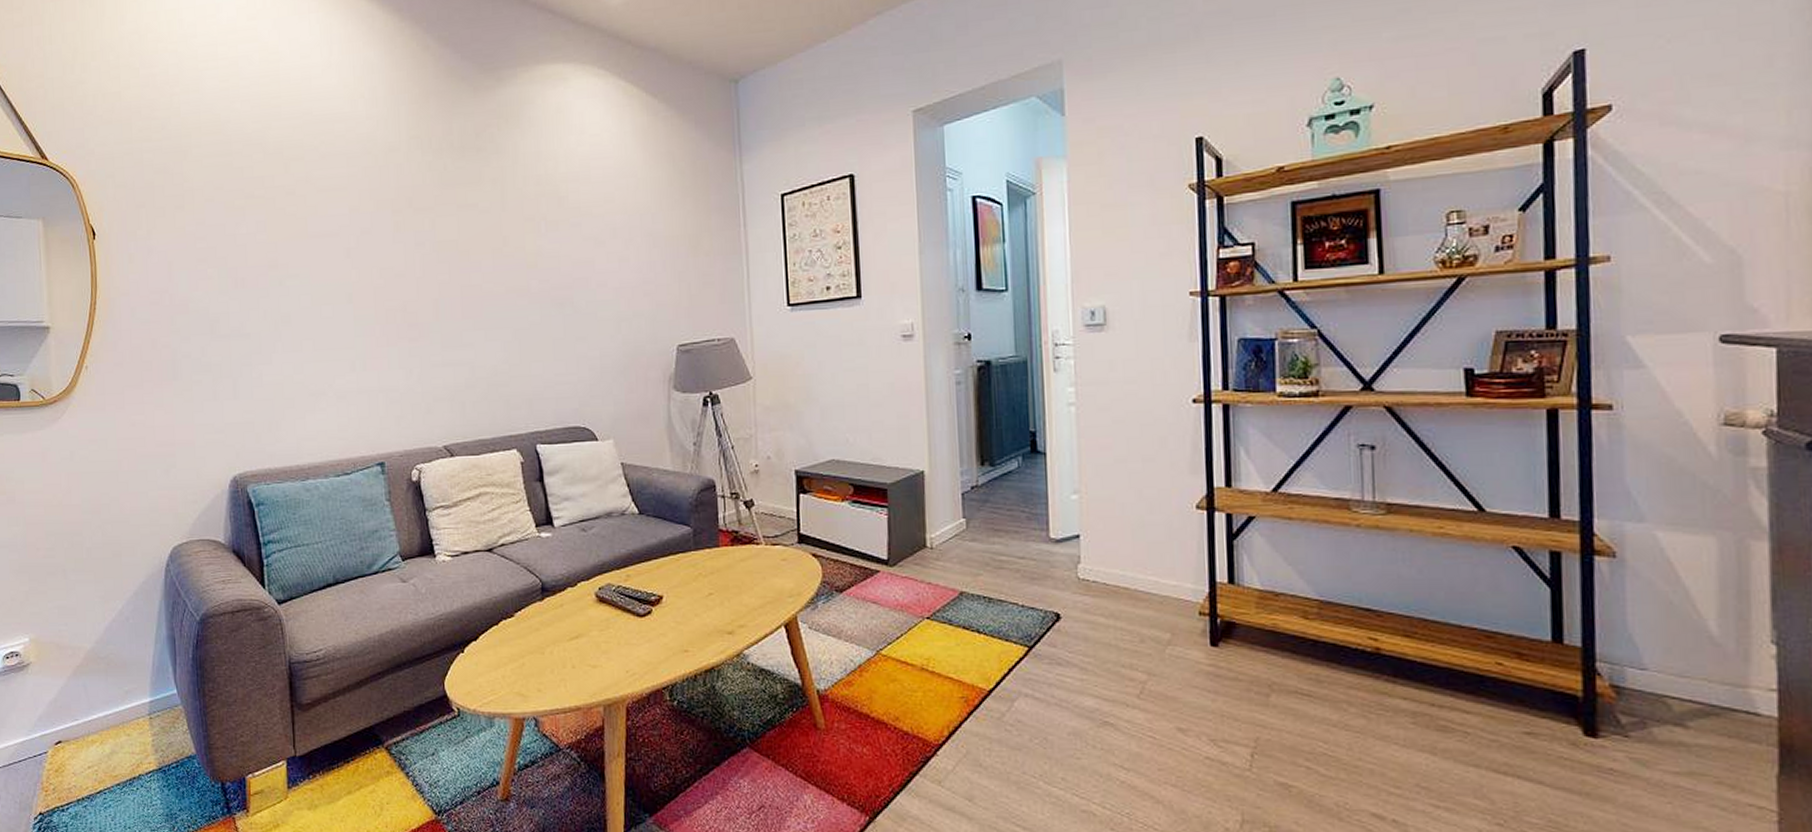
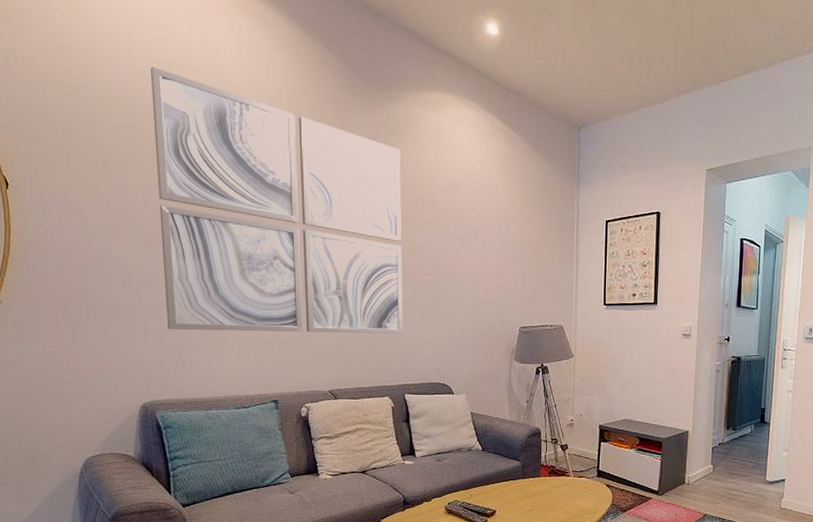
wall art: none [238,83,530,385] -> present [151,66,403,334]

